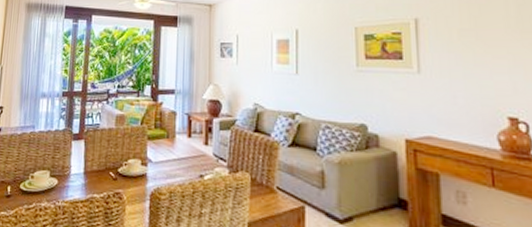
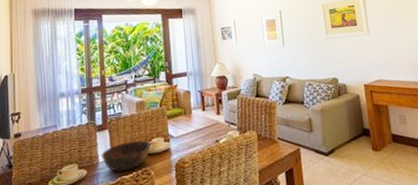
bowl: none [74,157,128,189] -> present [101,140,152,172]

